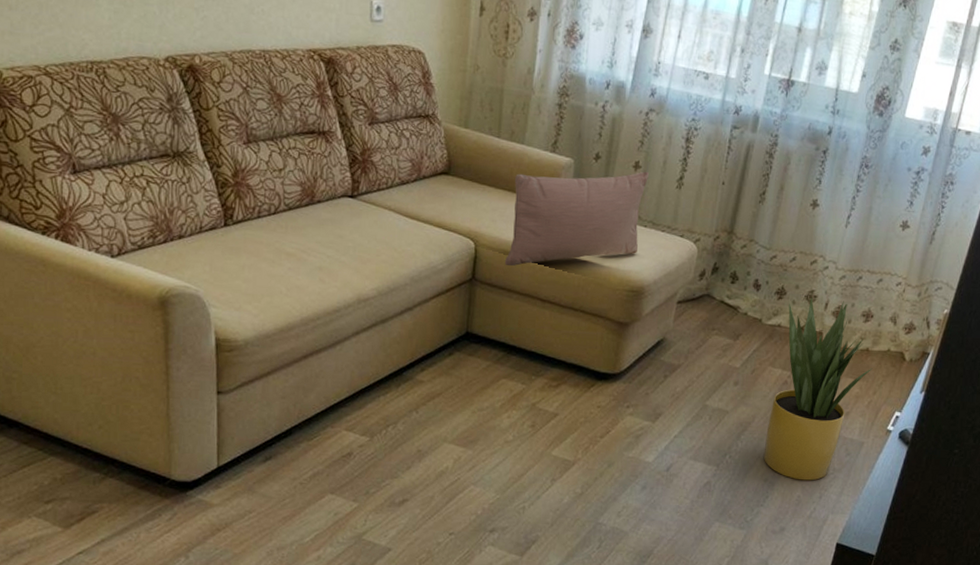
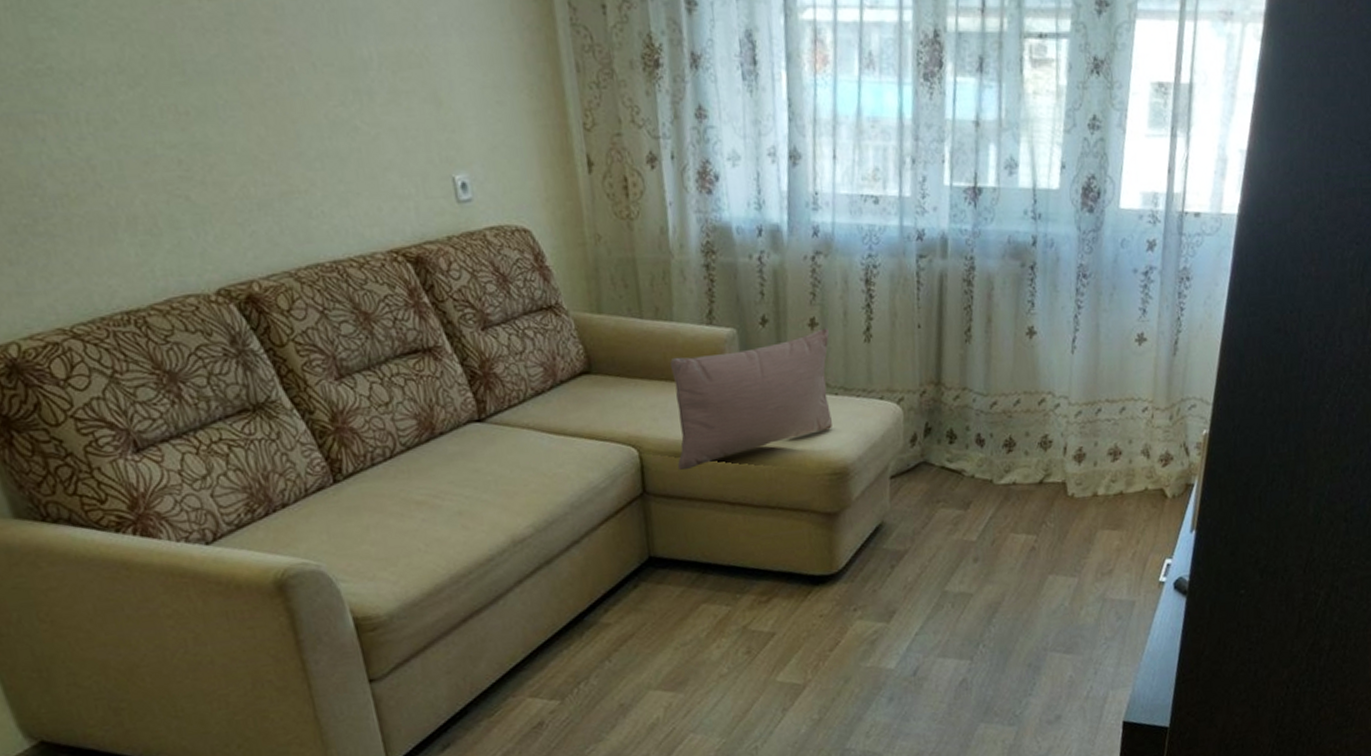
planter: present [763,297,873,481] -> none [1020,441,1131,658]

